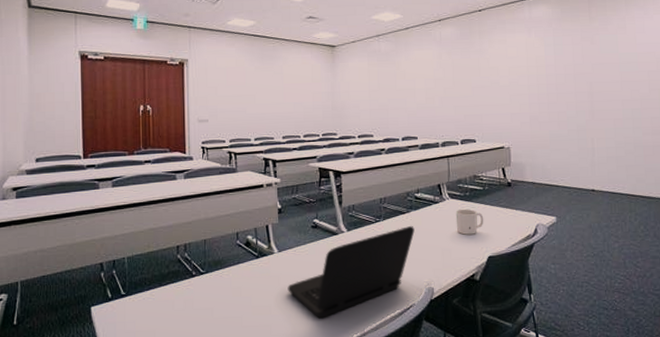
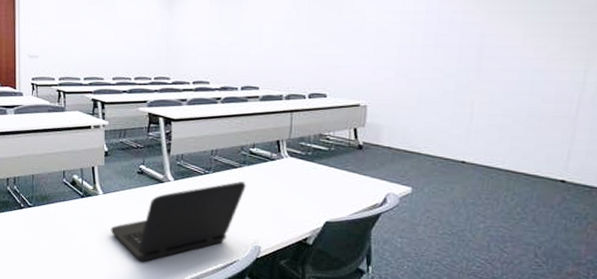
mug: present [455,208,484,235] -> none [292,169,326,197]

